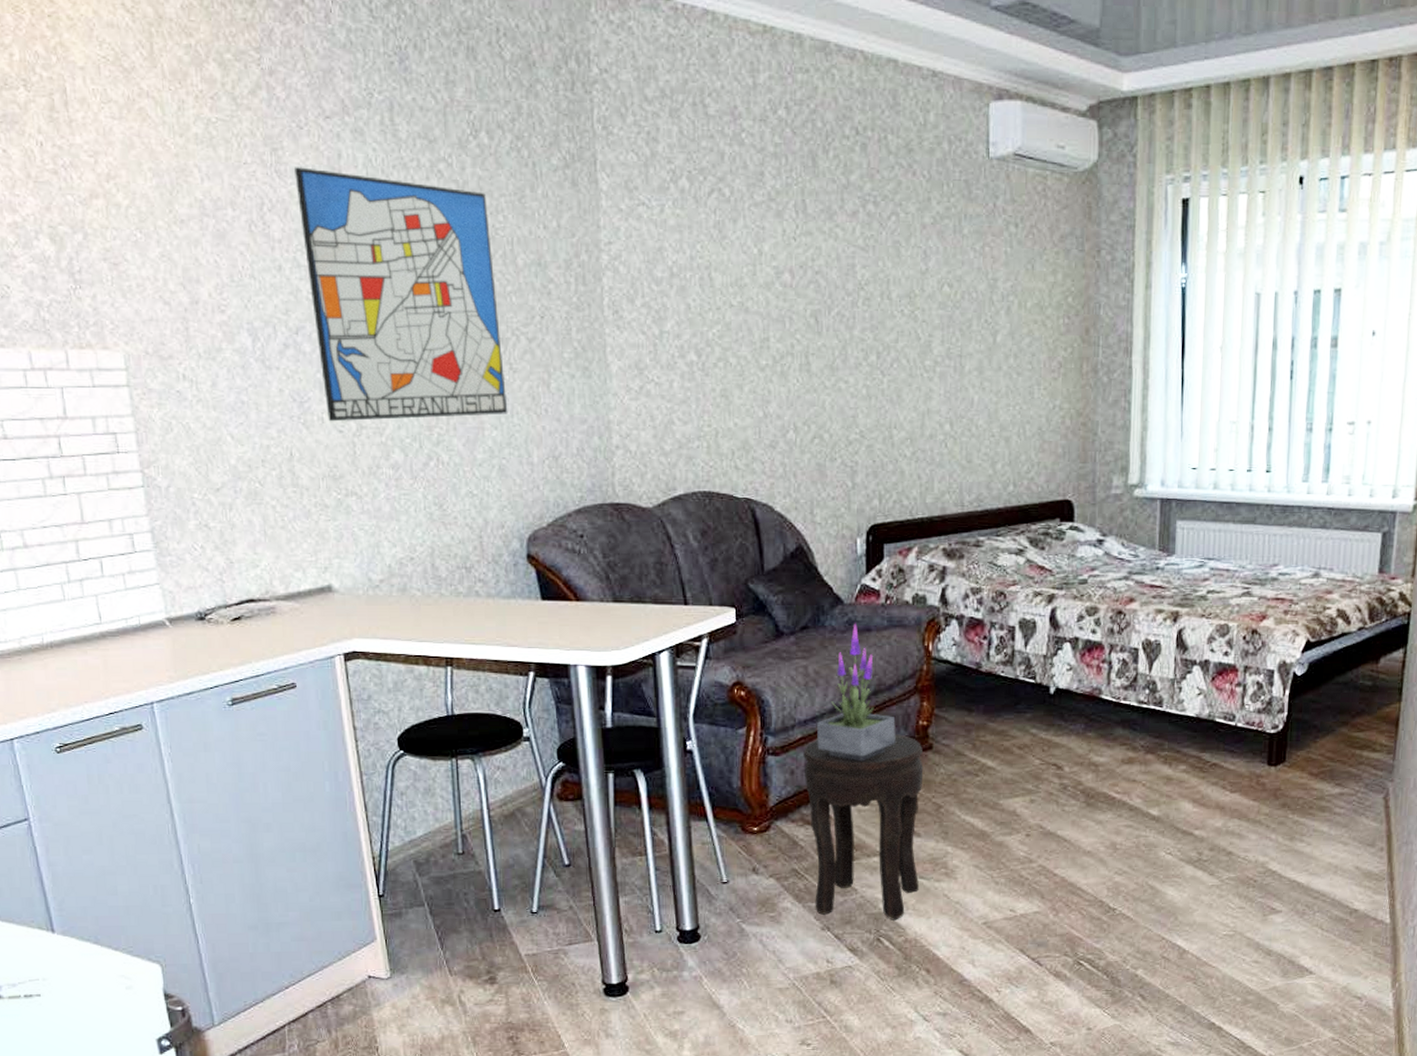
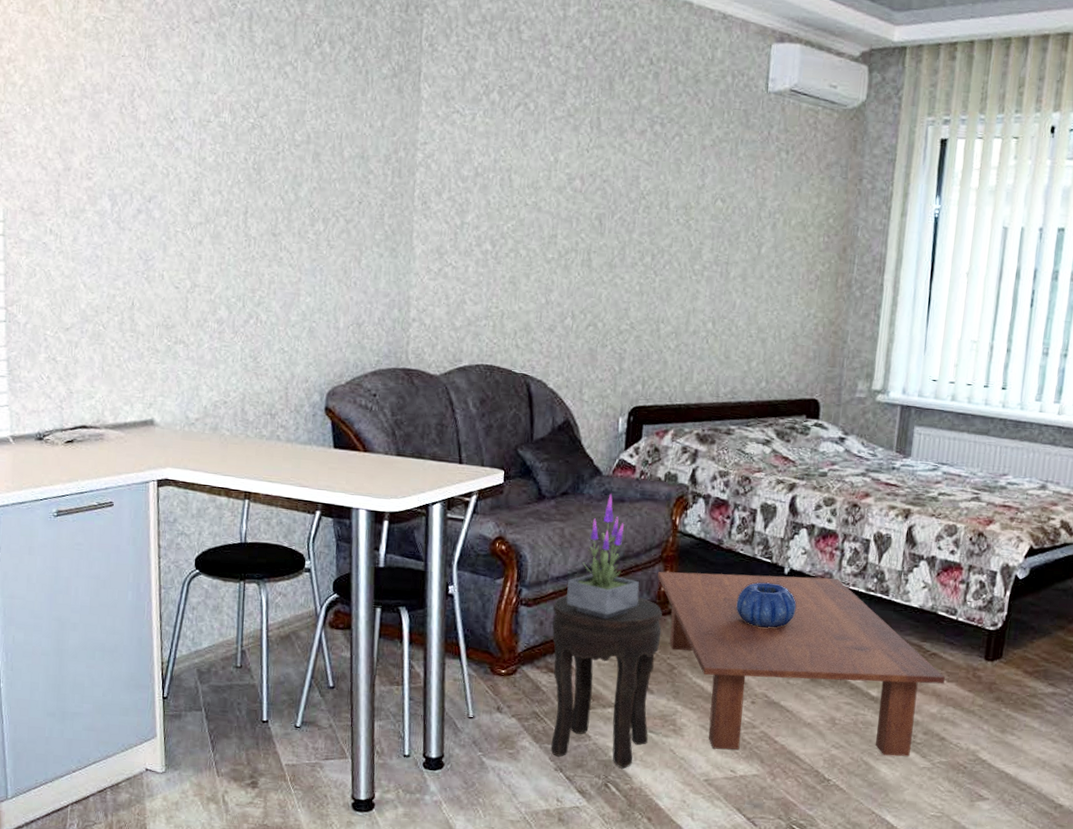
wall art: present [295,167,508,422] -> none [163,62,323,284]
coffee table: none [913,693,1228,889] -> present [657,571,945,757]
decorative bowl: none [1001,705,1066,754] -> present [736,582,797,628]

